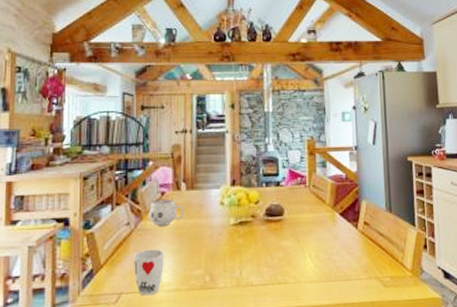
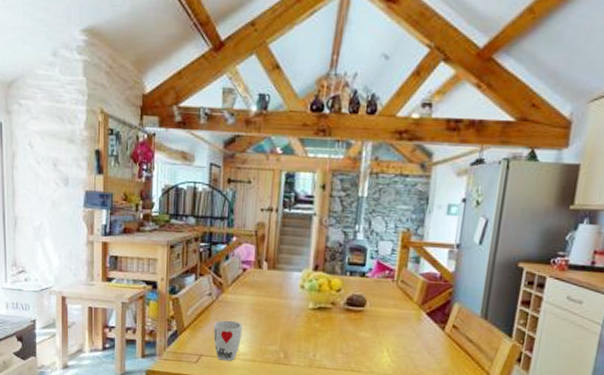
mug: present [148,199,185,226] -> none [229,275,265,301]

